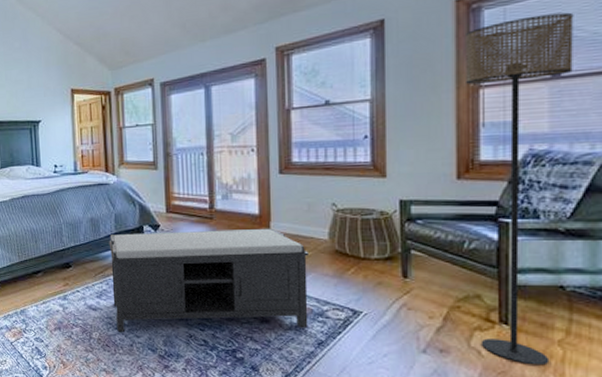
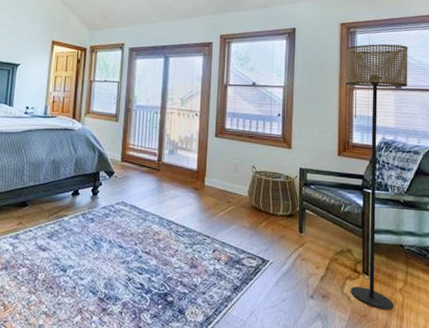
bench: present [109,228,310,332] -> none [62,177,233,275]

